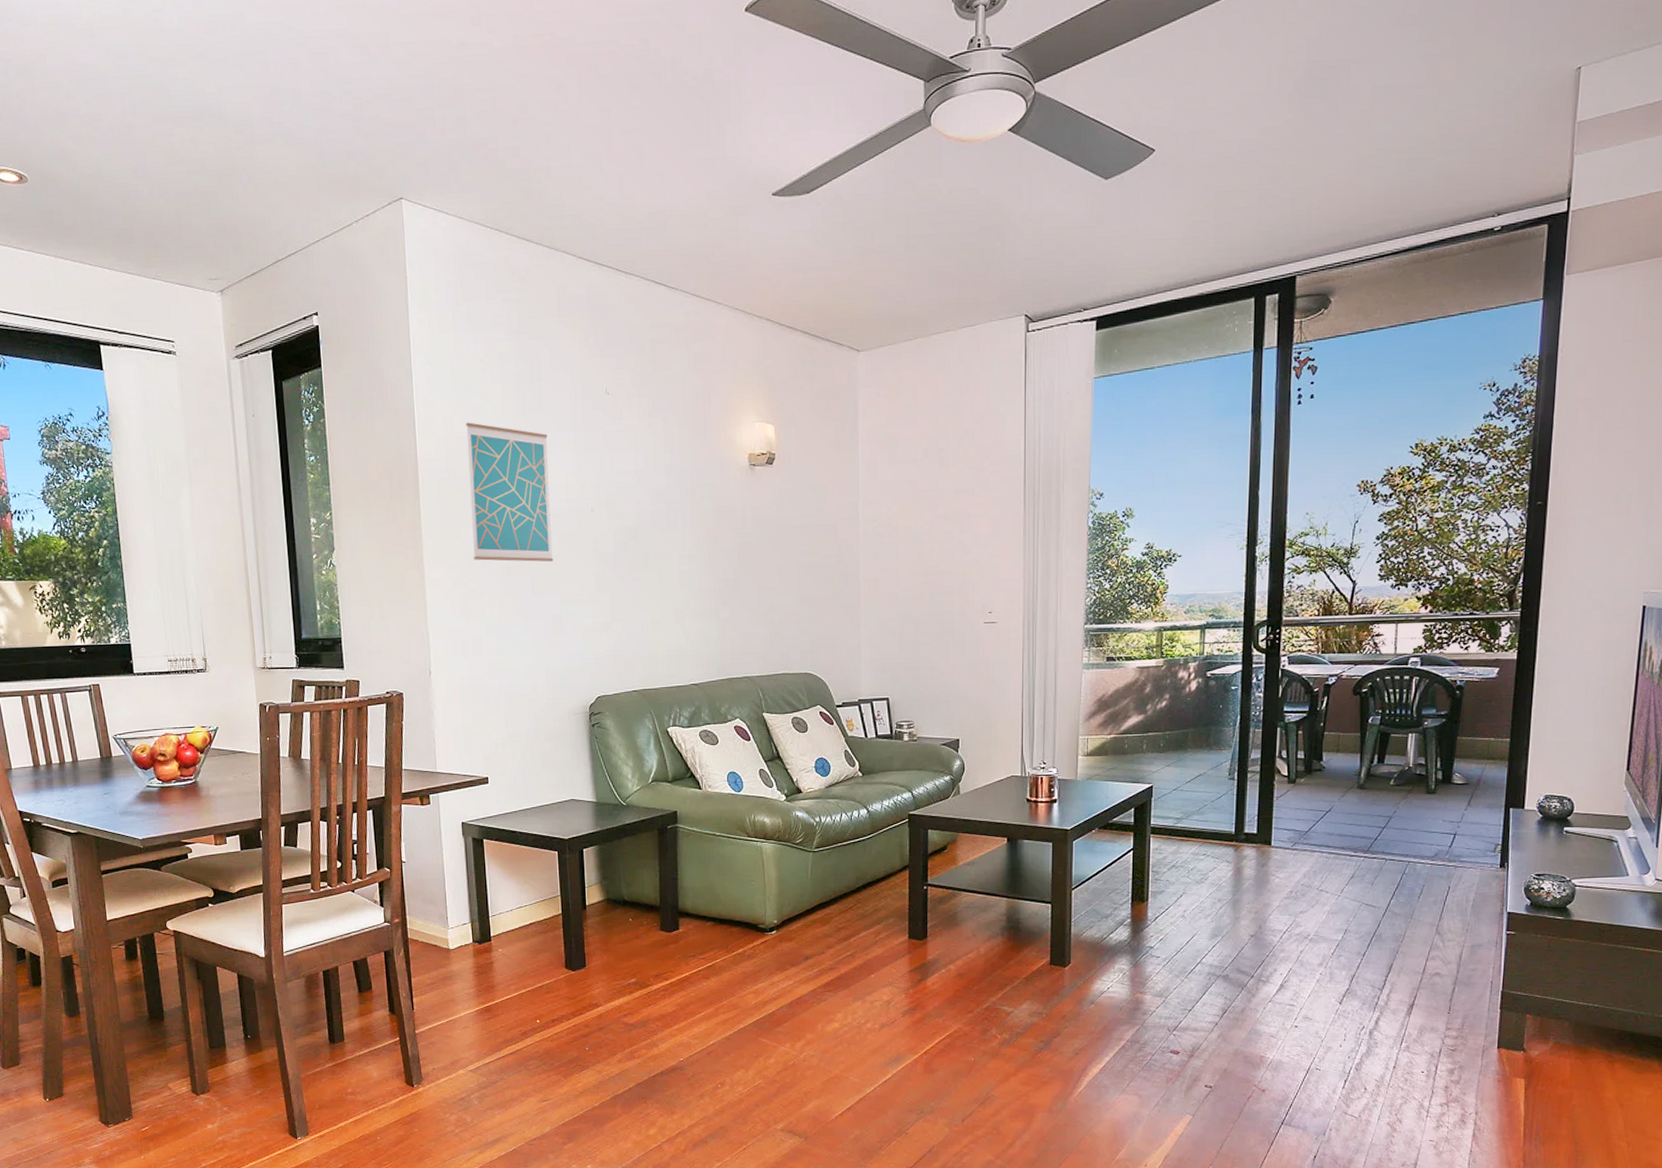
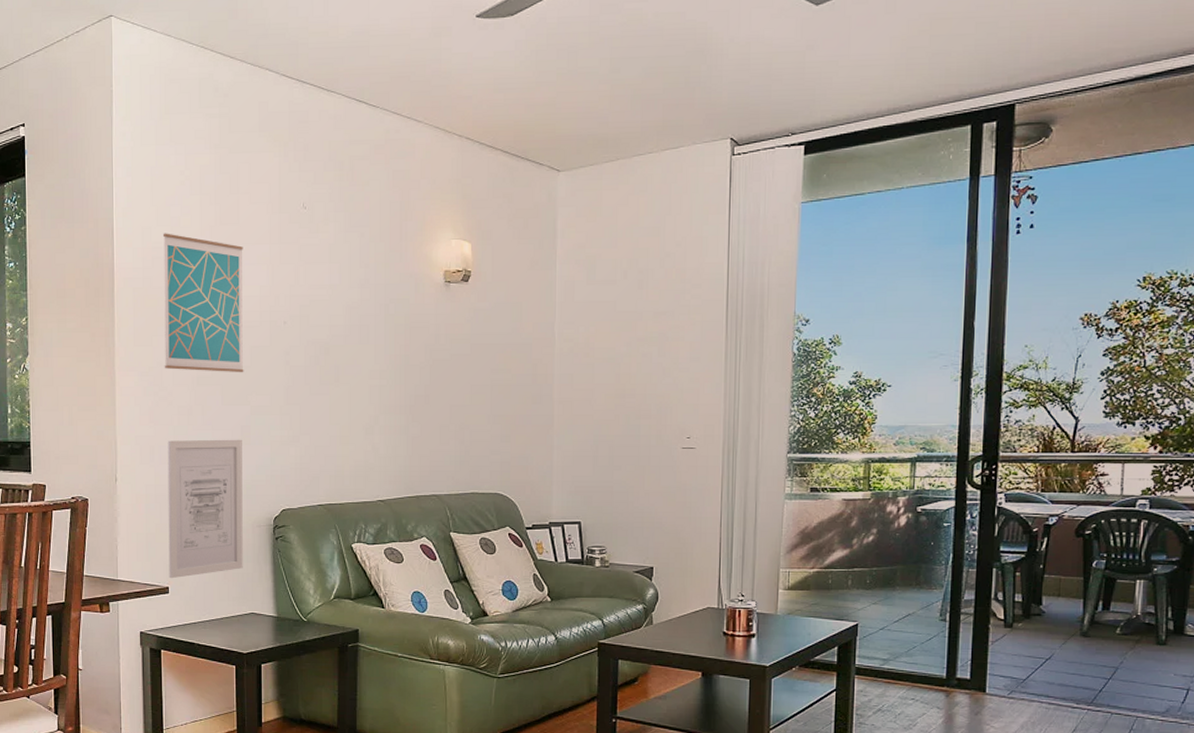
wall art: none [480,628,561,769] -> present [167,439,243,579]

